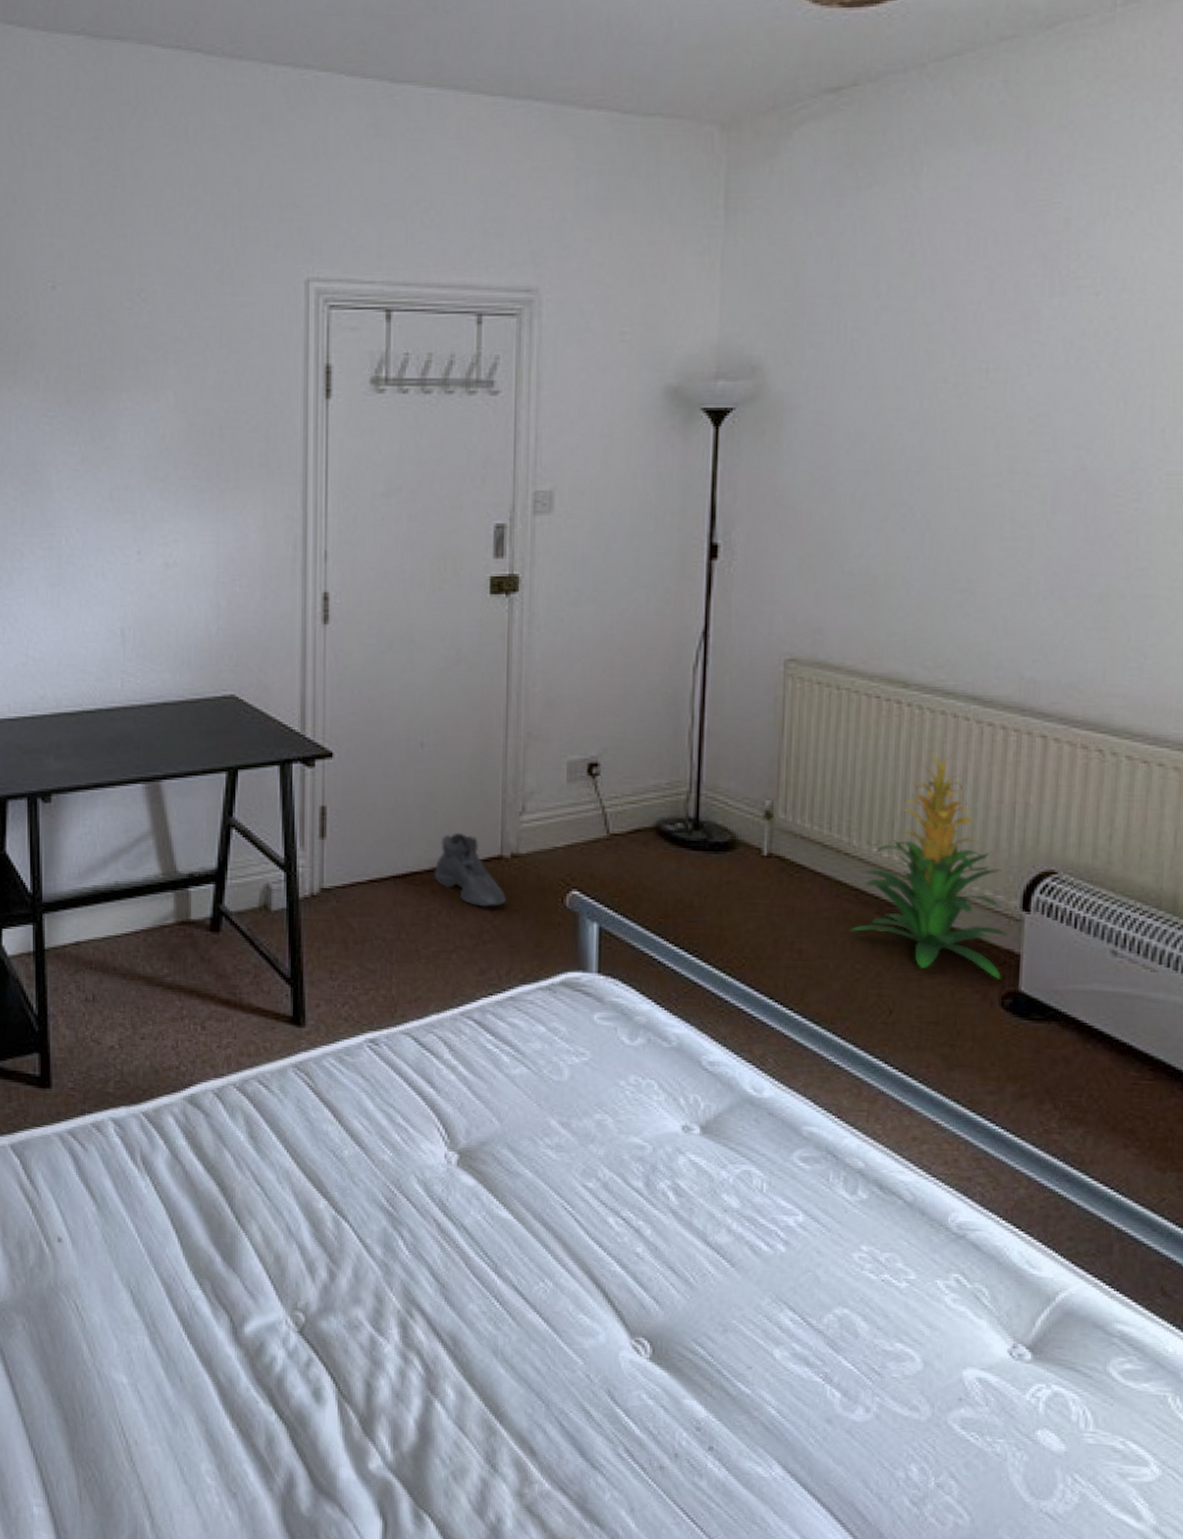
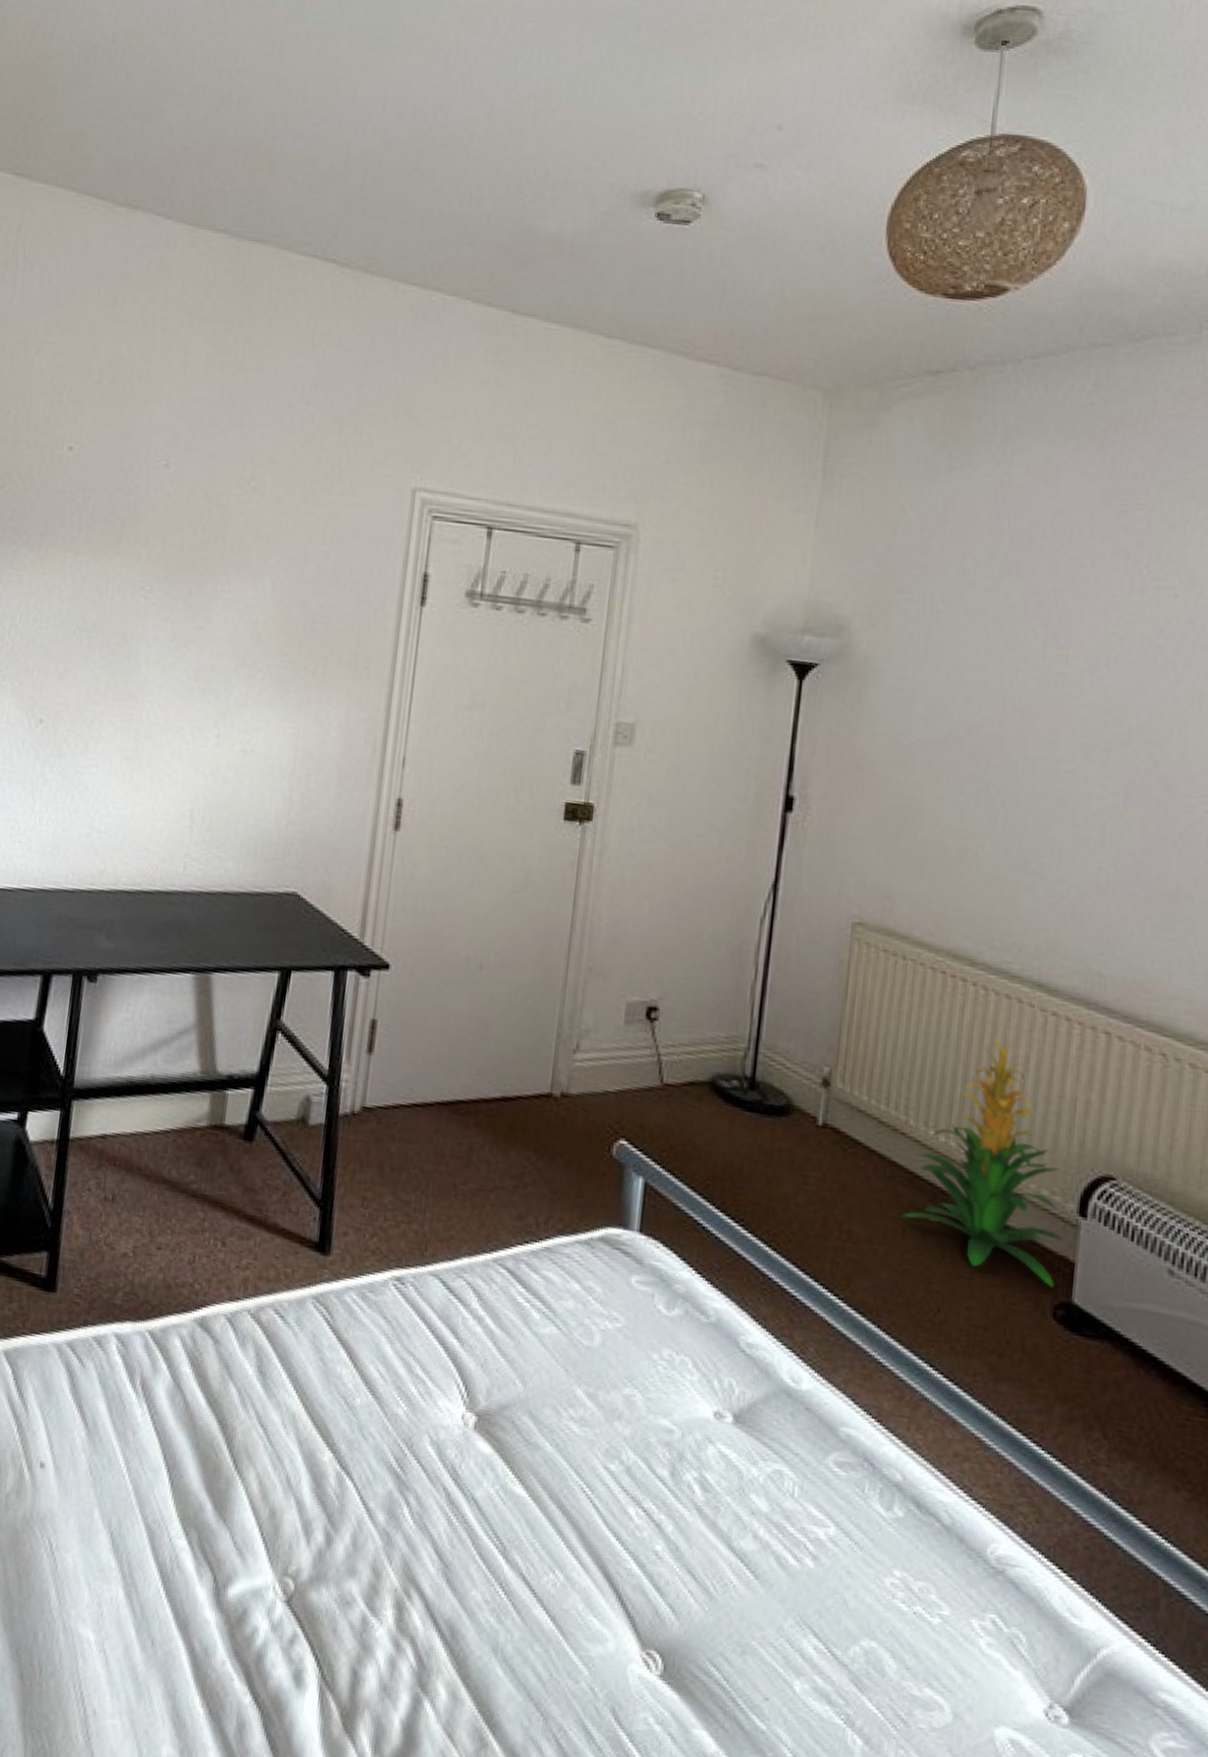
shoe: present [434,832,506,907] -> none [480,1063,552,1147]

